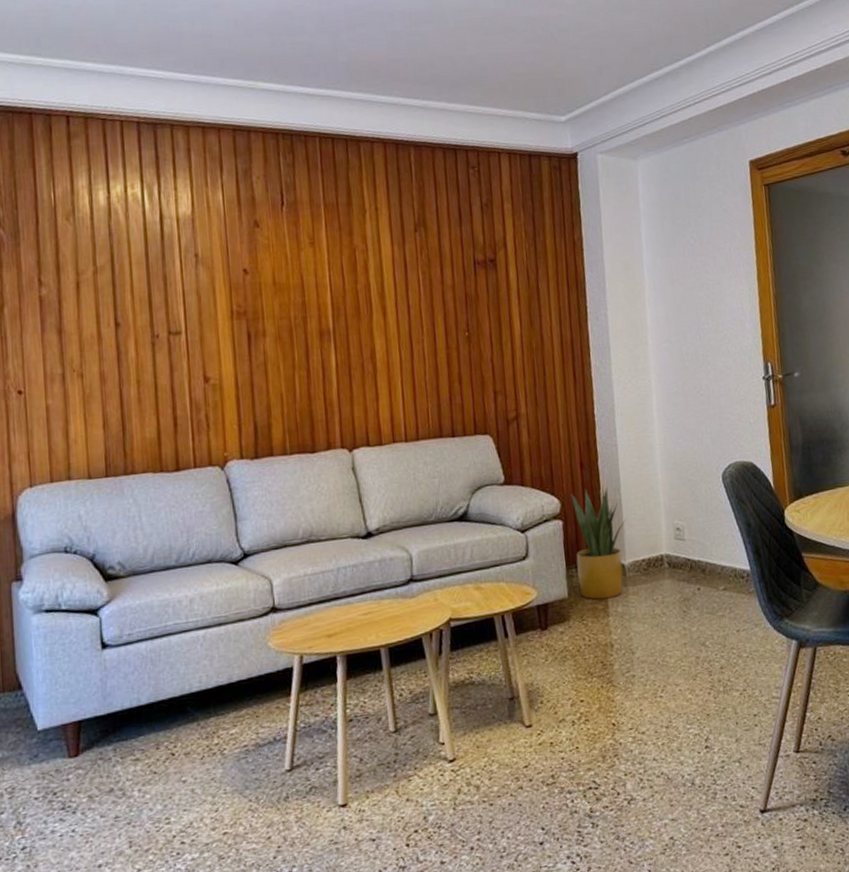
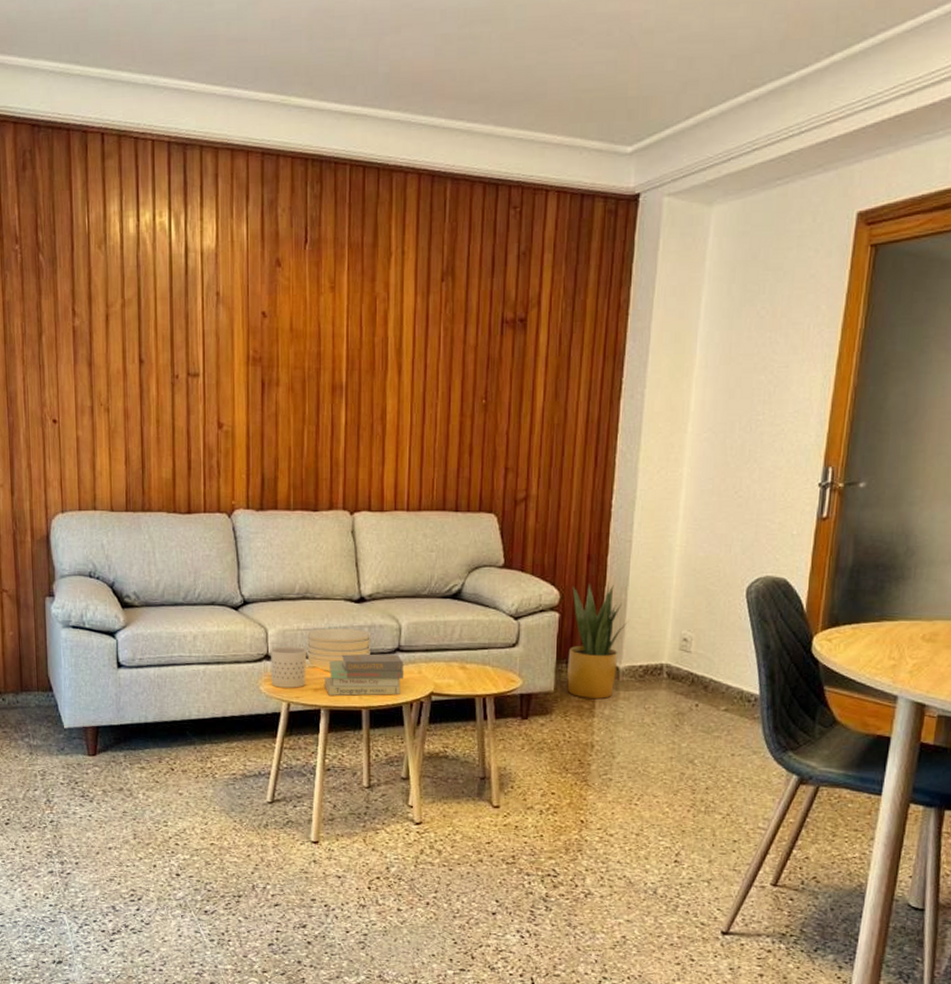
mug: none [277,593,318,641] -> present [271,647,307,688]
bowl: none [314,565,384,616] -> present [306,628,372,673]
books: none [336,585,421,640] -> present [323,654,404,696]

